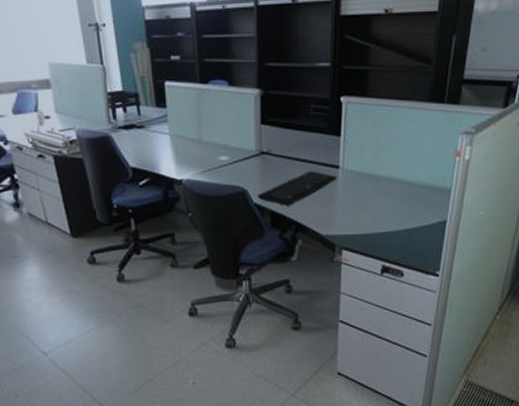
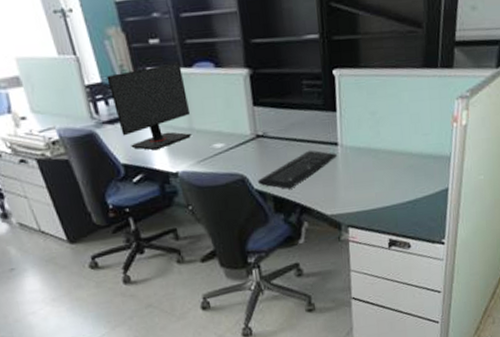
computer monitor: none [128,78,201,157] -> present [106,62,192,151]

